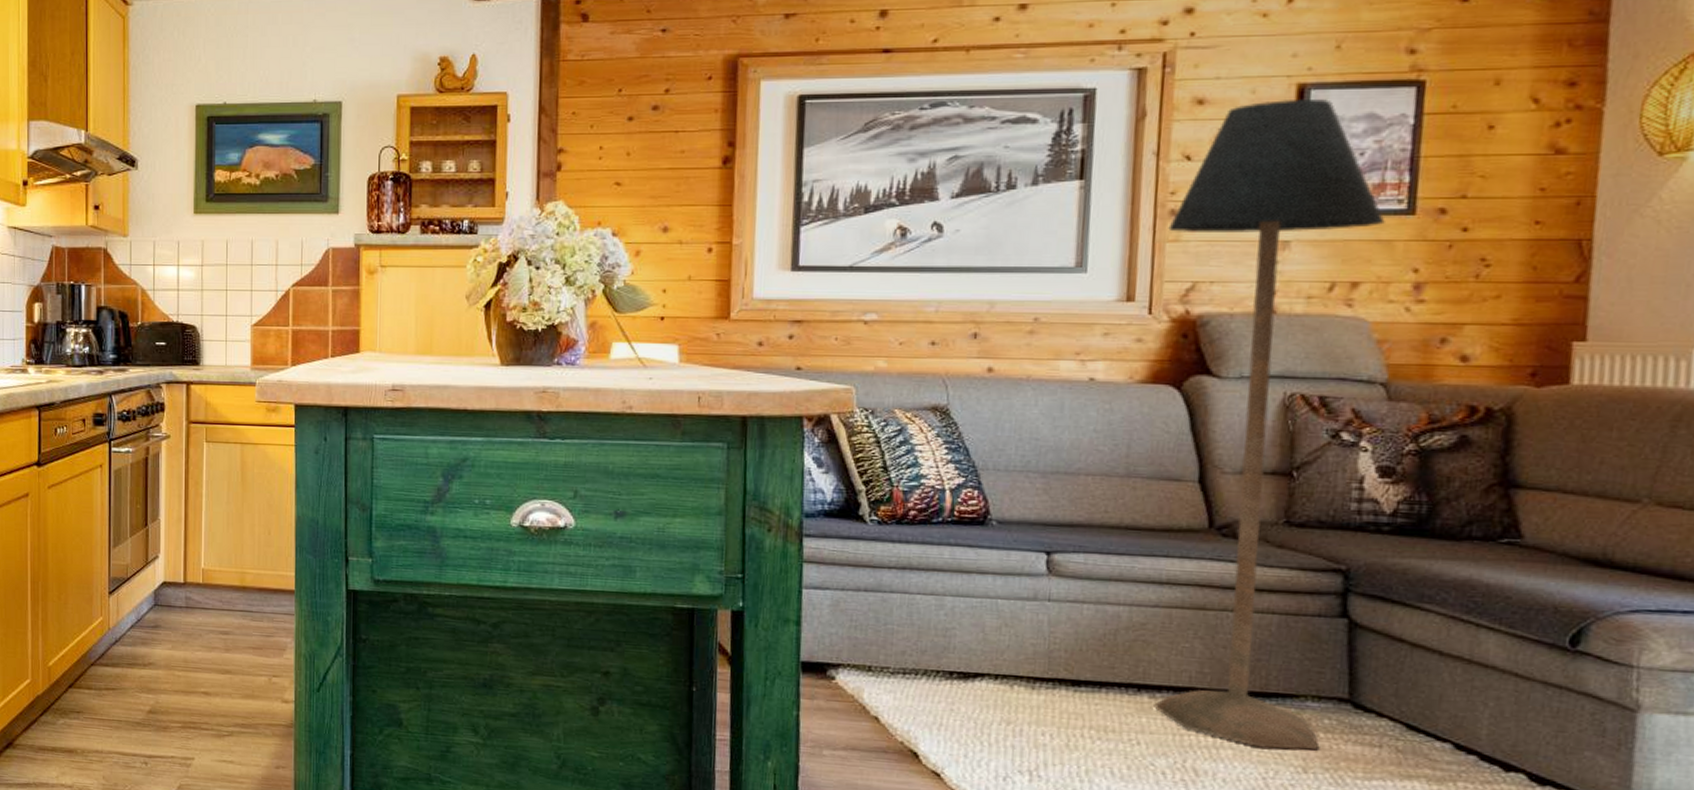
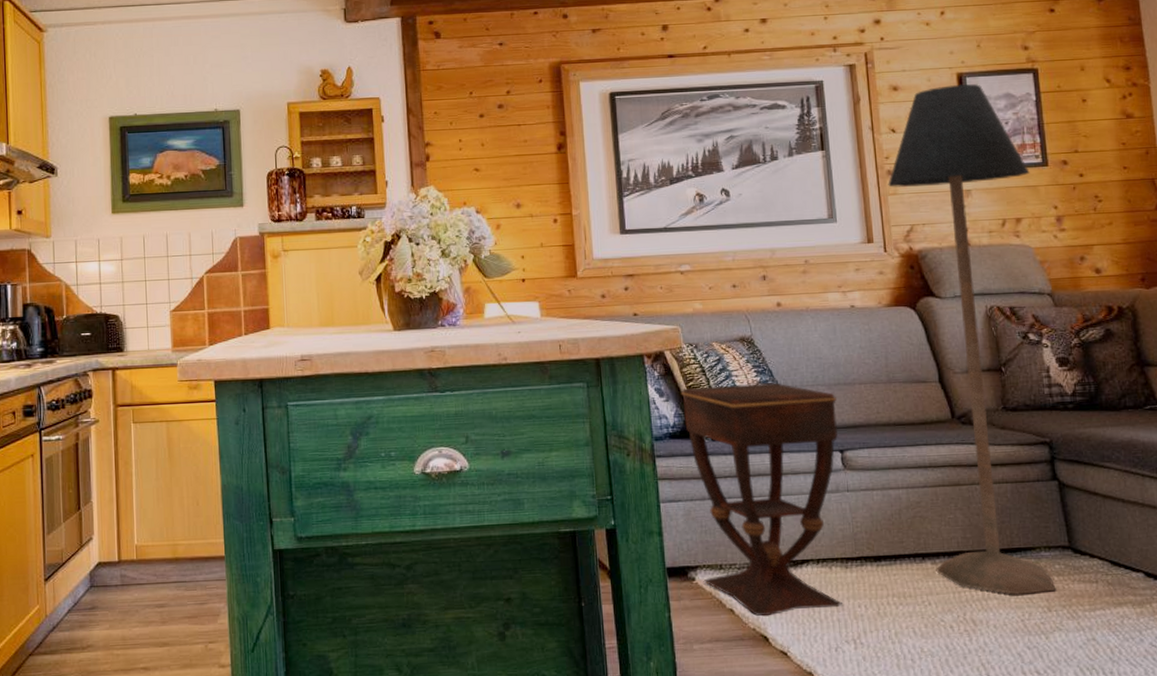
side table: none [845,460,1051,731] -> present [681,382,842,617]

